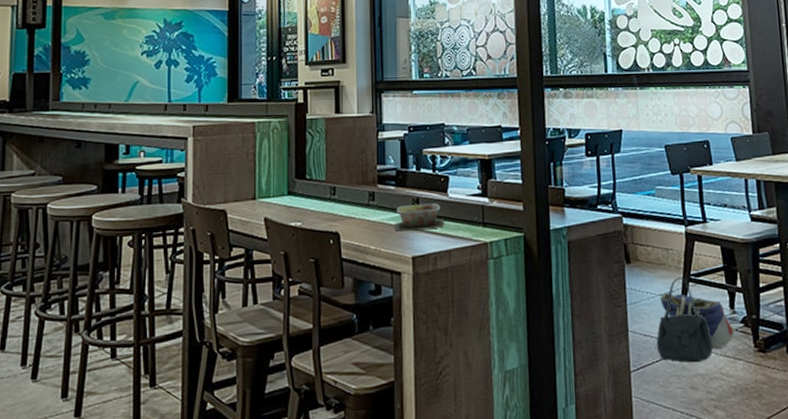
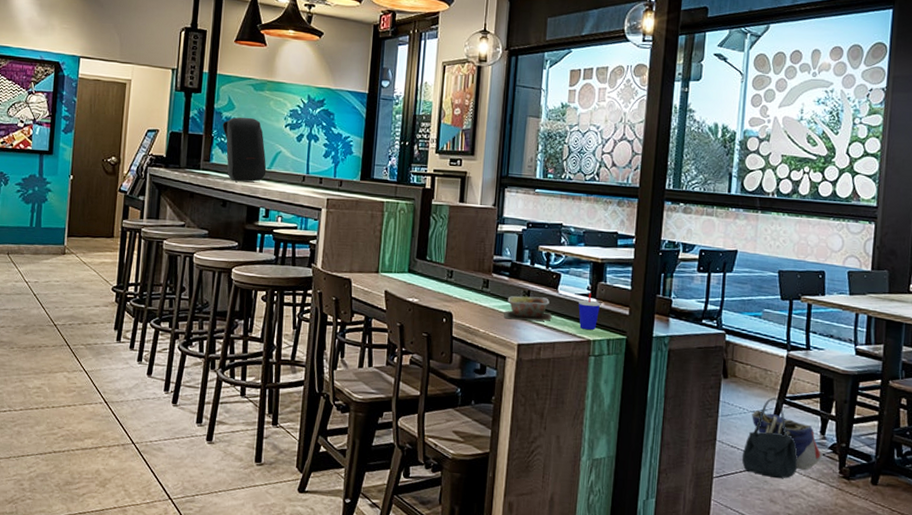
backpack: none [72,48,124,120] -> present [222,117,267,182]
beverage cup: none [471,192,493,231] -> present [578,293,600,330]

